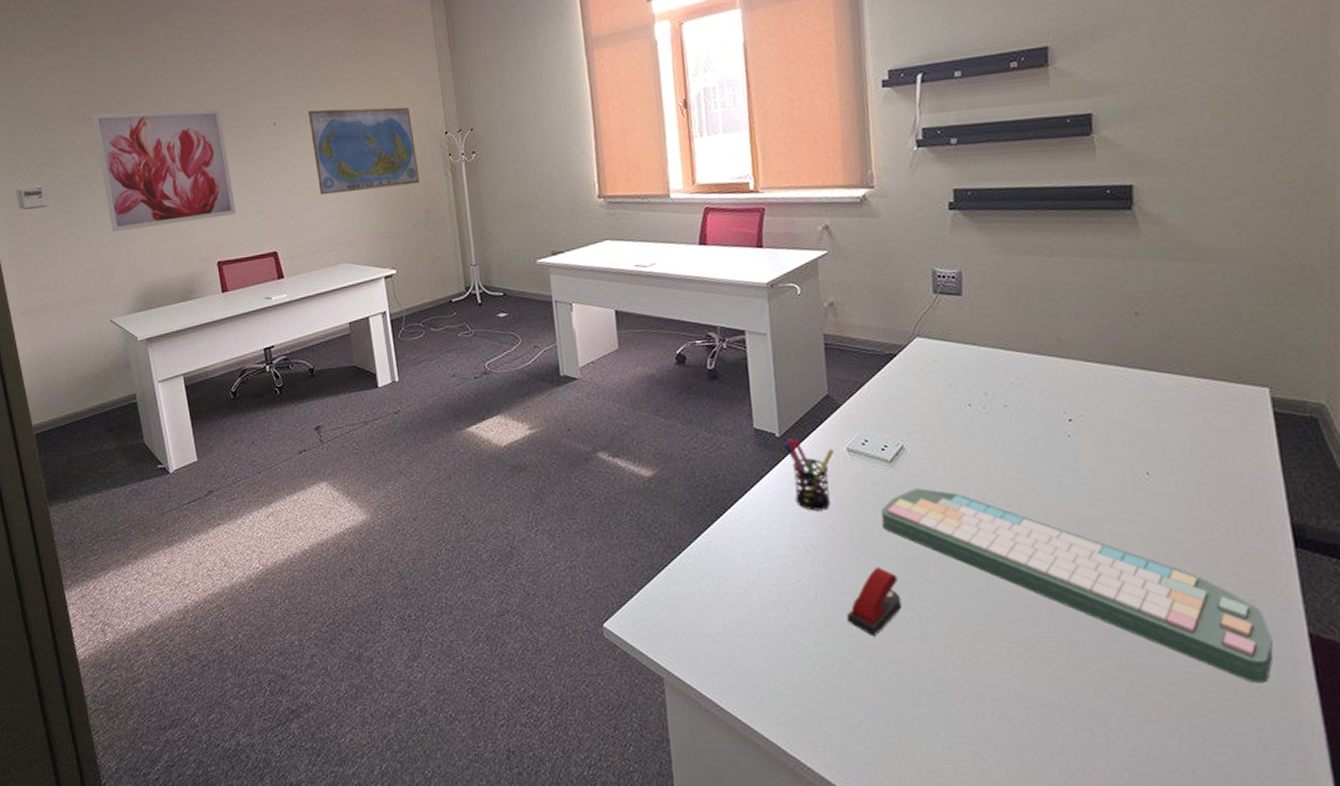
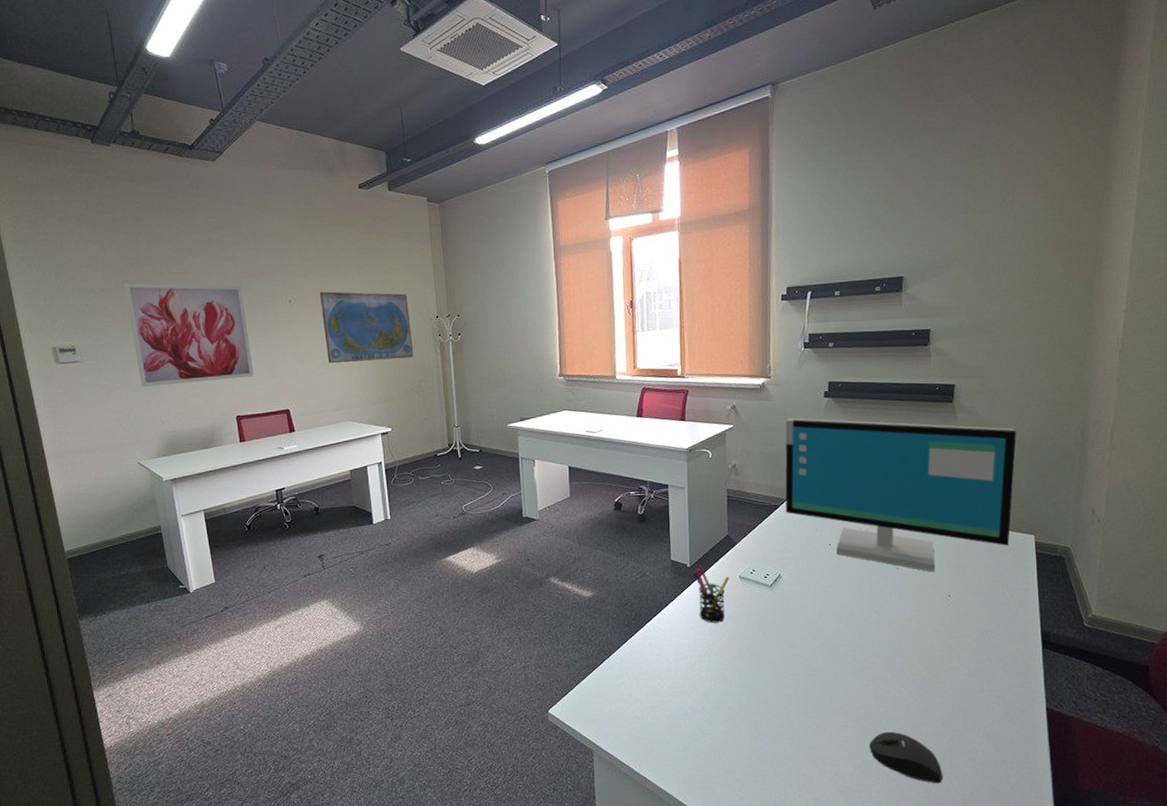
stapler: present [847,567,902,637] -> none [732,664,772,716]
computer keyboard: present [880,488,1274,683] -> none [761,606,1023,744]
computer monitor: none [898,238,1232,441] -> present [785,417,1017,572]
mouse: none [1044,661,1158,738] -> present [868,731,943,784]

